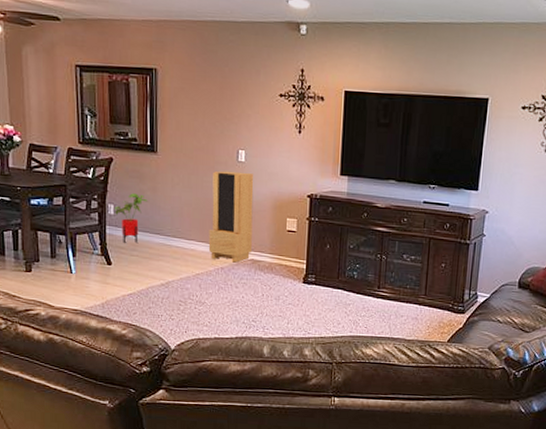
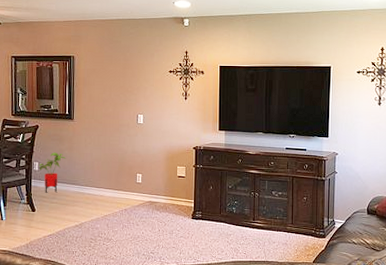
storage cabinet: present [208,171,254,263] -> none [114,131,151,205]

